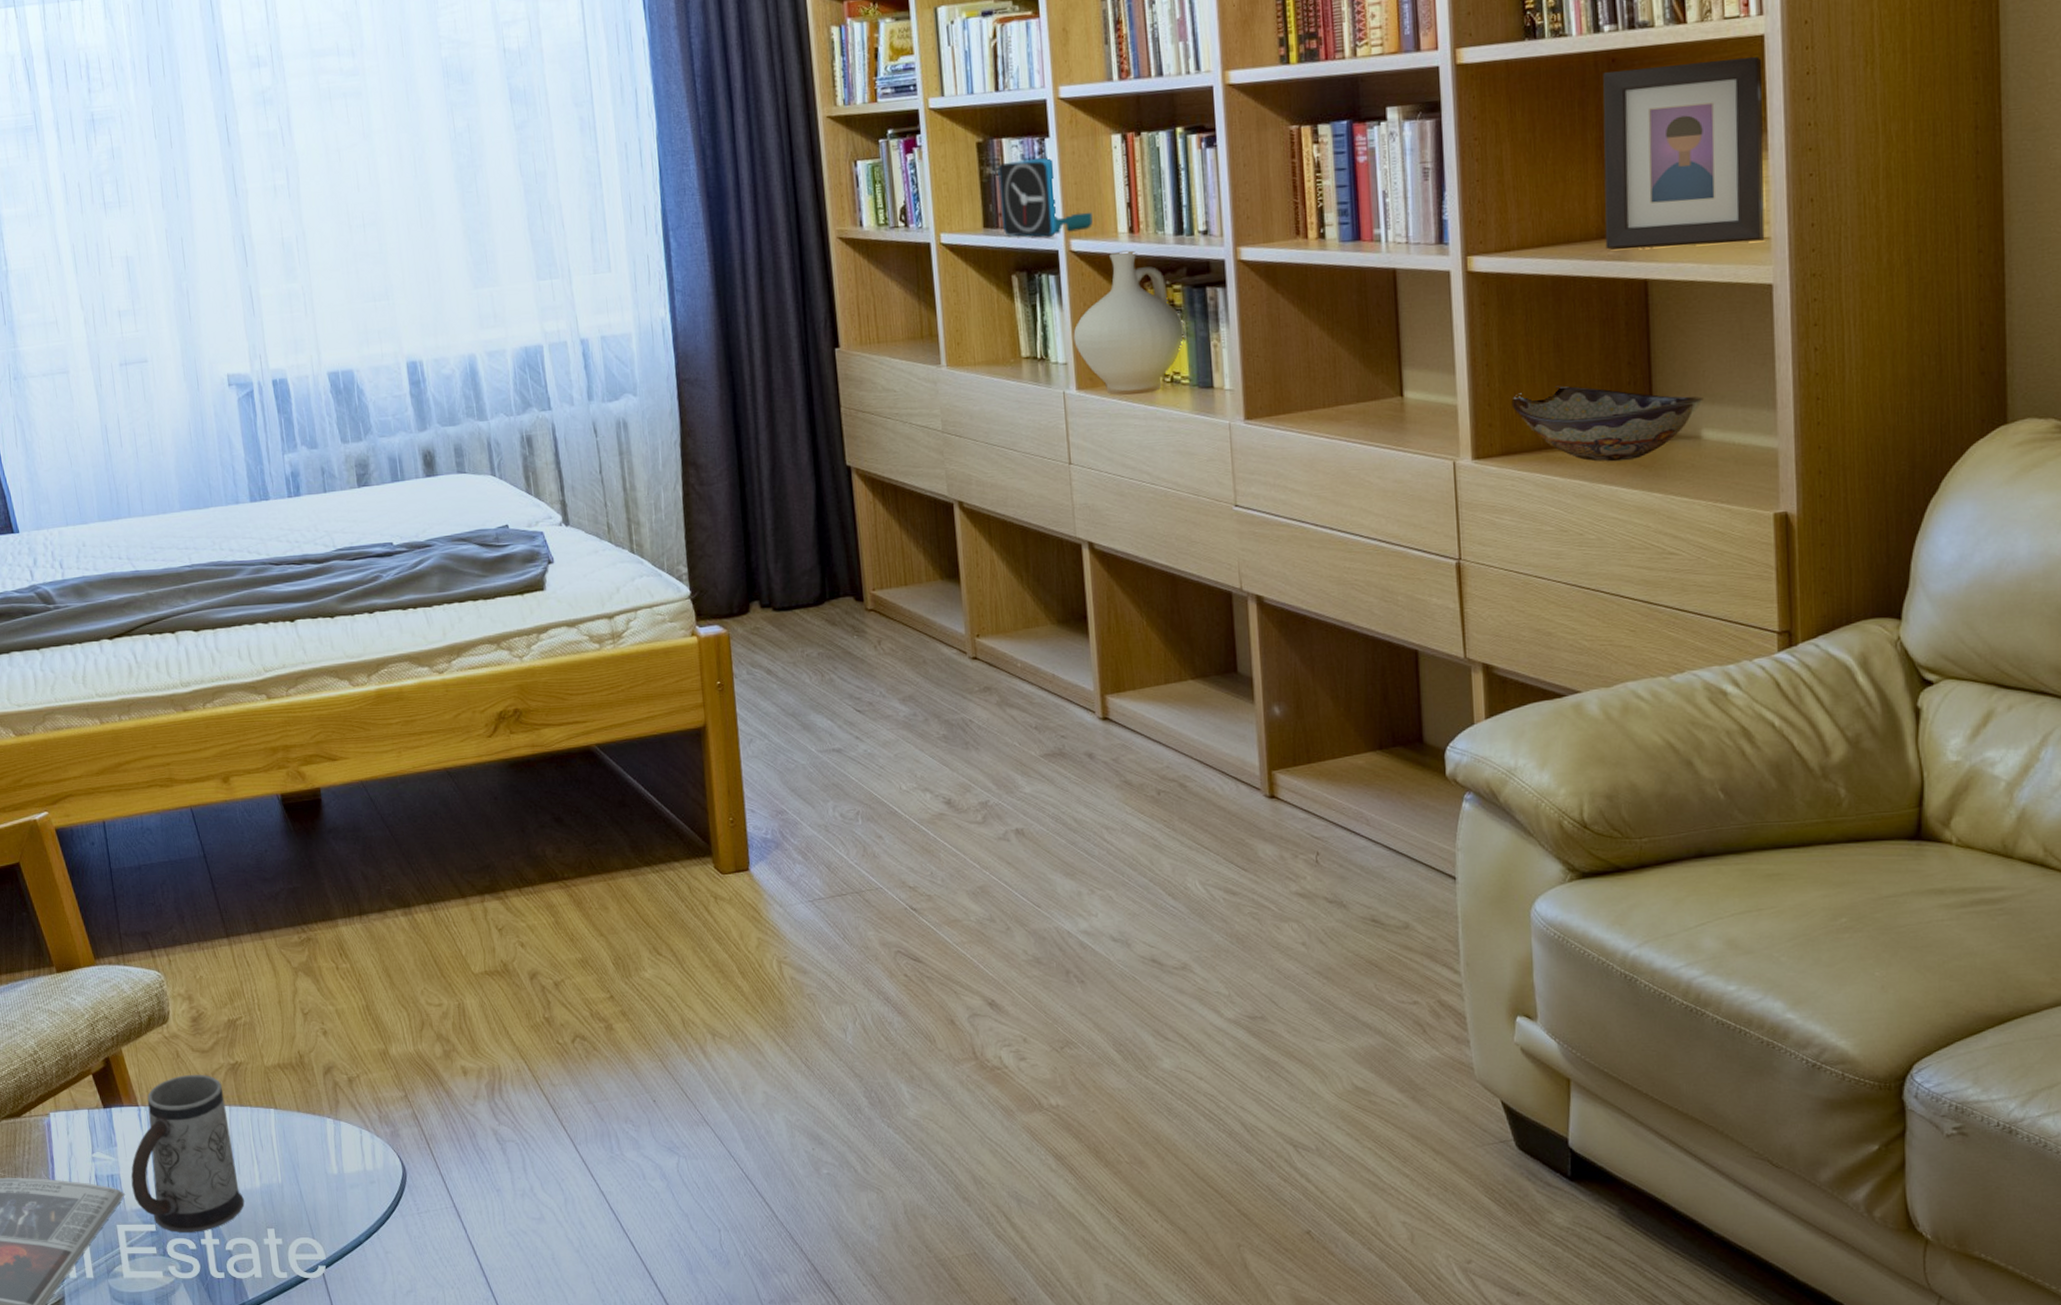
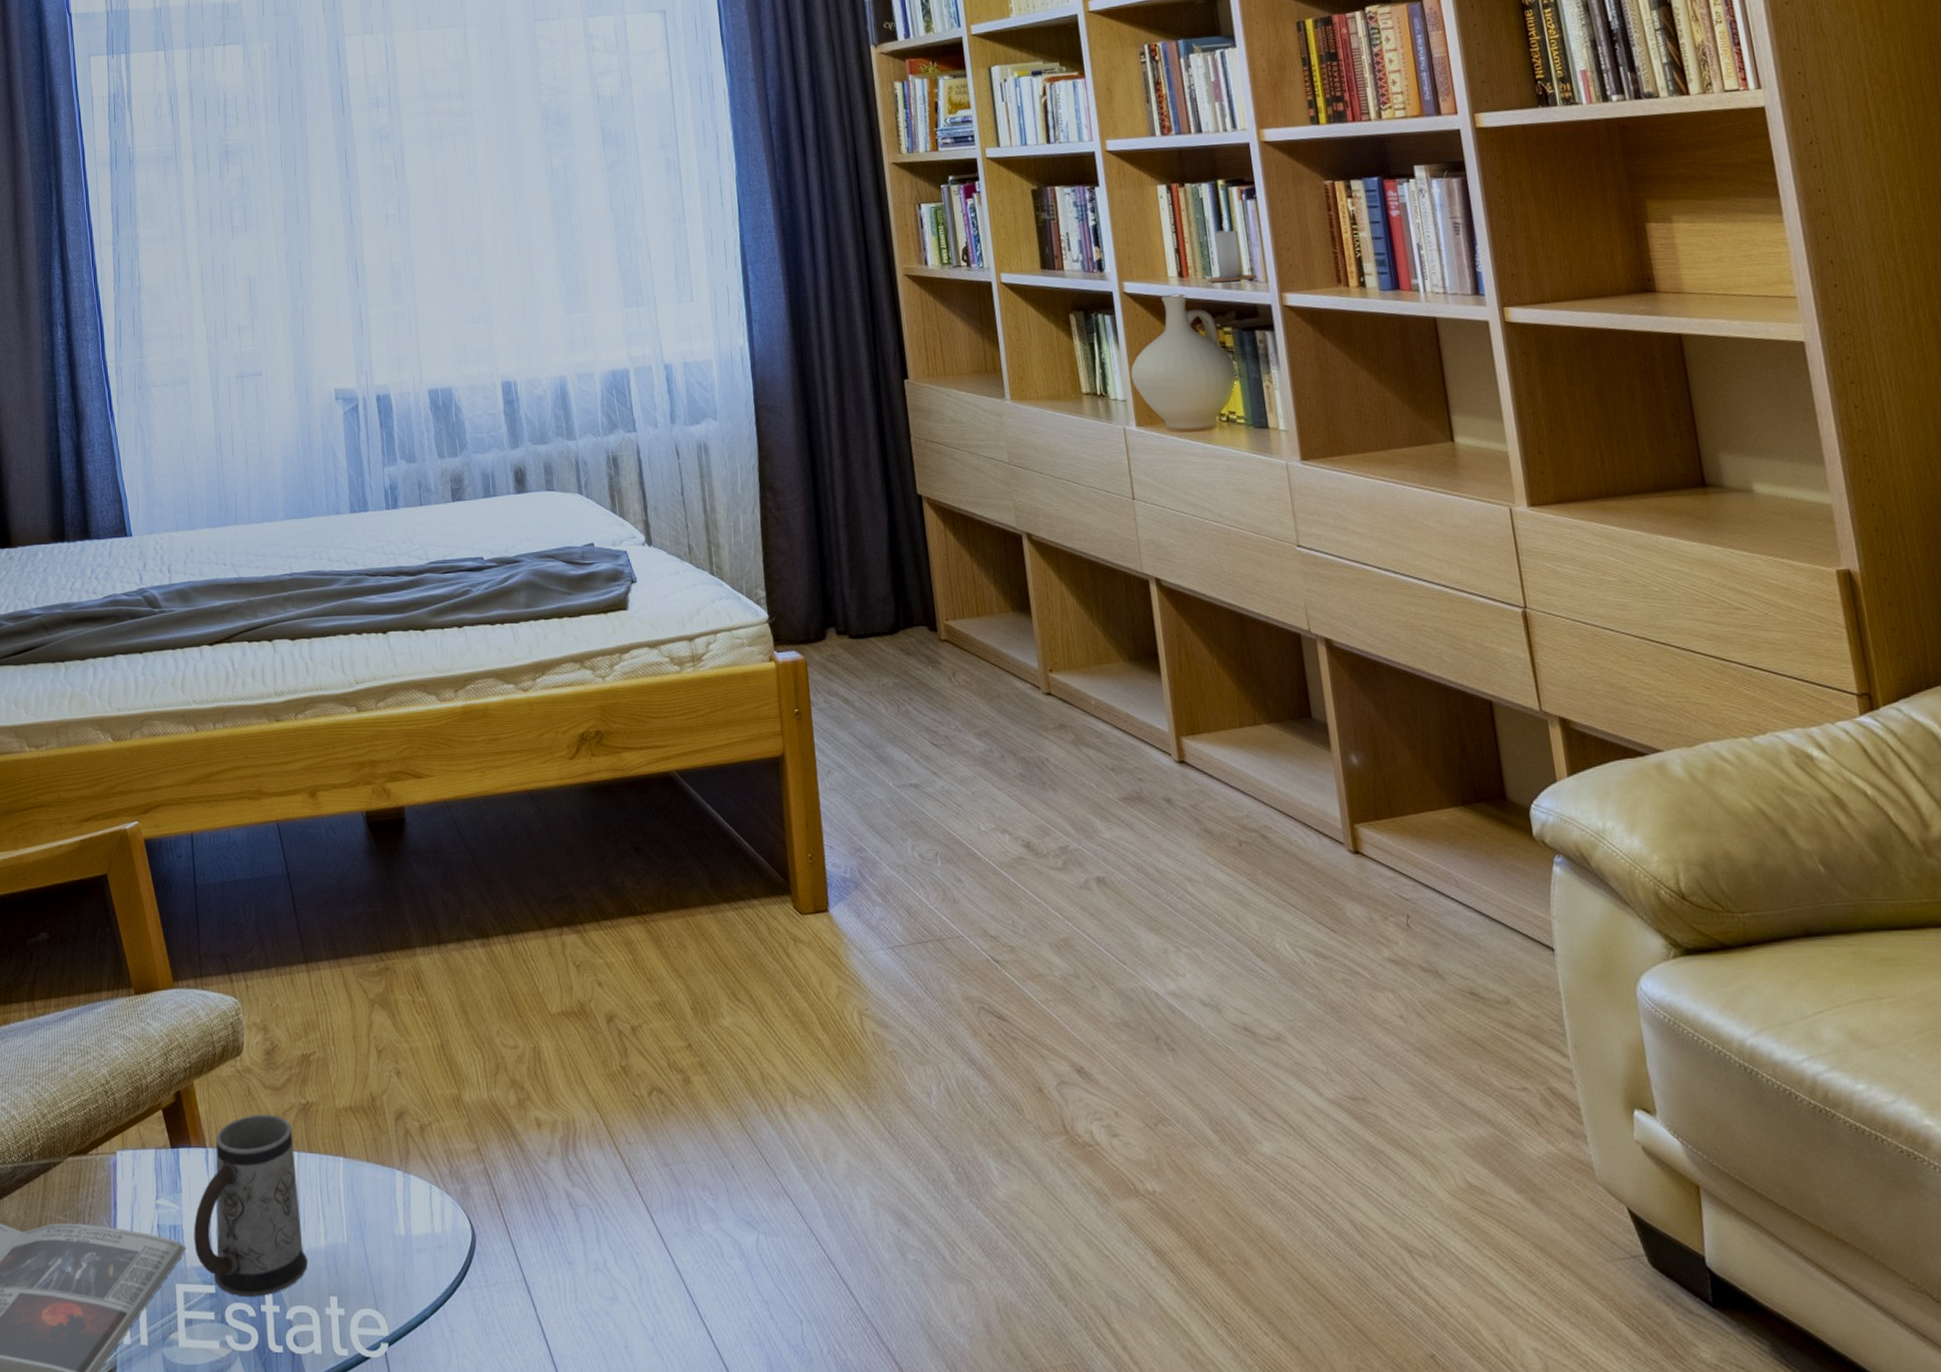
clock: present [998,158,1093,237] -> none [1052,205,1144,279]
candle: none [1159,161,1212,238] -> present [1207,211,1257,283]
decorative bowl: present [1511,386,1704,462] -> none [1561,436,1751,513]
picture frame: present [1603,57,1765,250] -> none [1616,127,1791,305]

